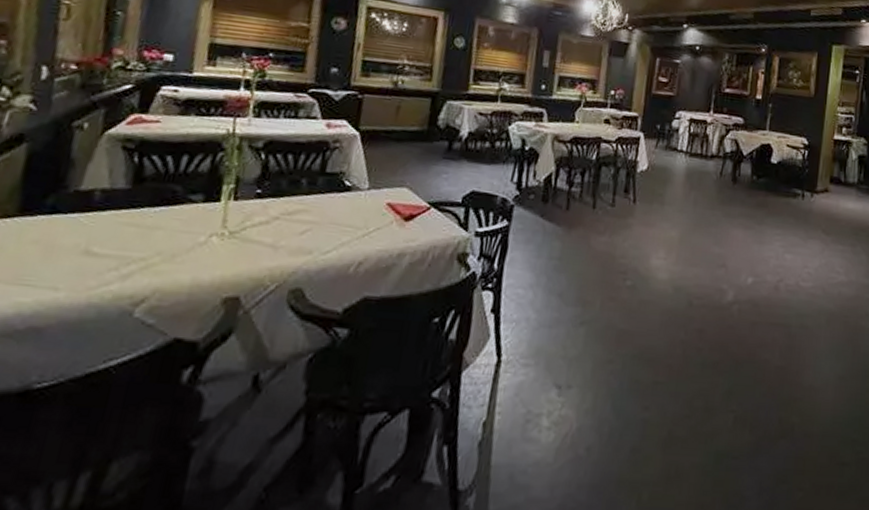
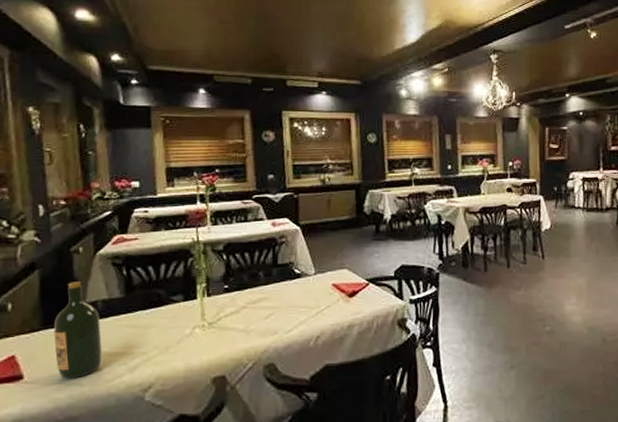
wine bottle: none [27,163,95,281] -> present [54,282,103,379]

